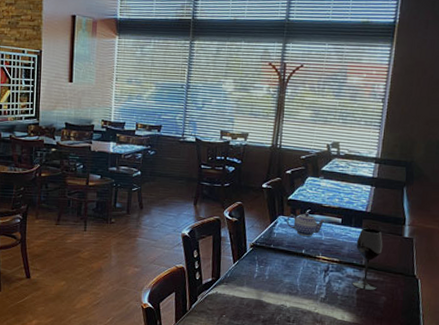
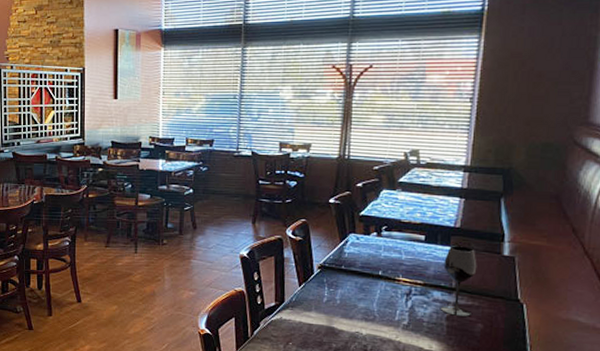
teapot: present [286,212,326,236] -> none [359,229,406,256]

